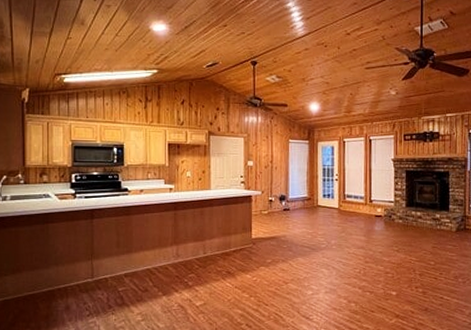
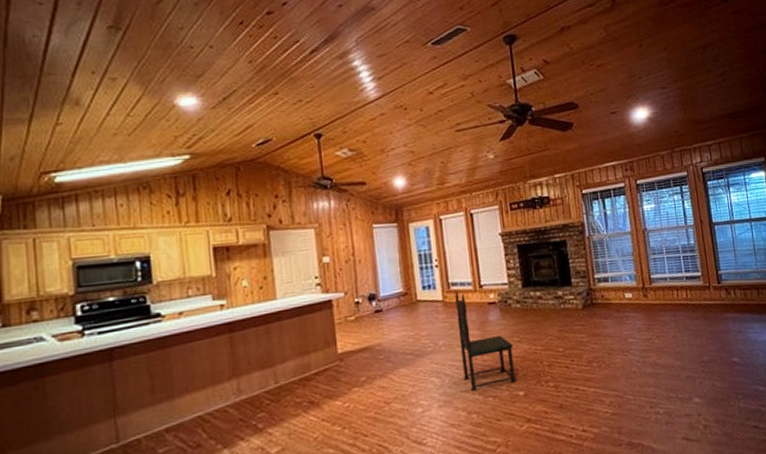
dining chair: none [348,202,392,285] -> present [455,291,517,392]

